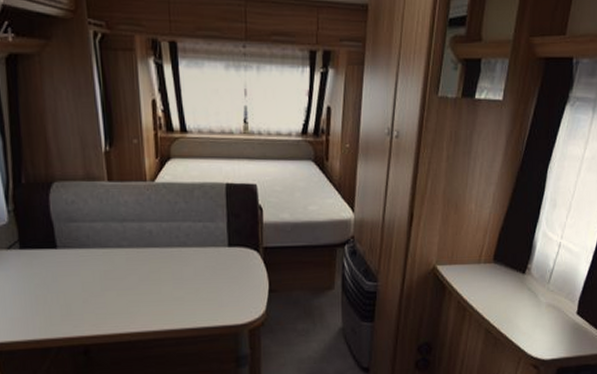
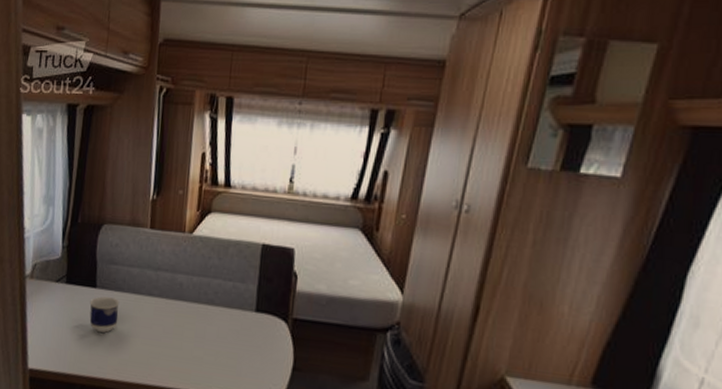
cup: none [52,256,88,292] -> present [89,296,120,333]

